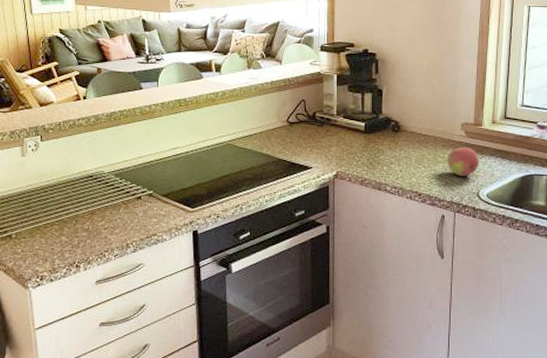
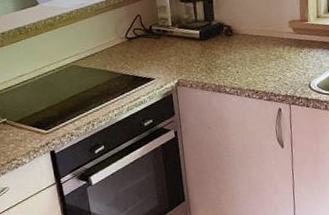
fruit: present [447,146,479,176] -> none [279,42,308,71]

